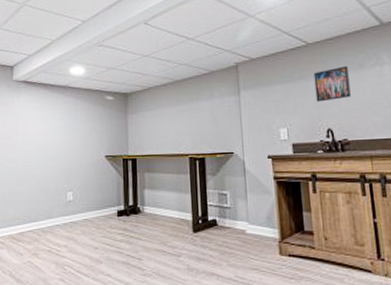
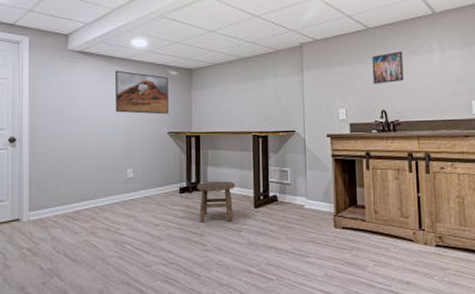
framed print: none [55,97,106,139] -> present [115,70,169,114]
stool: none [134,204,173,246] -> present [196,180,236,223]

